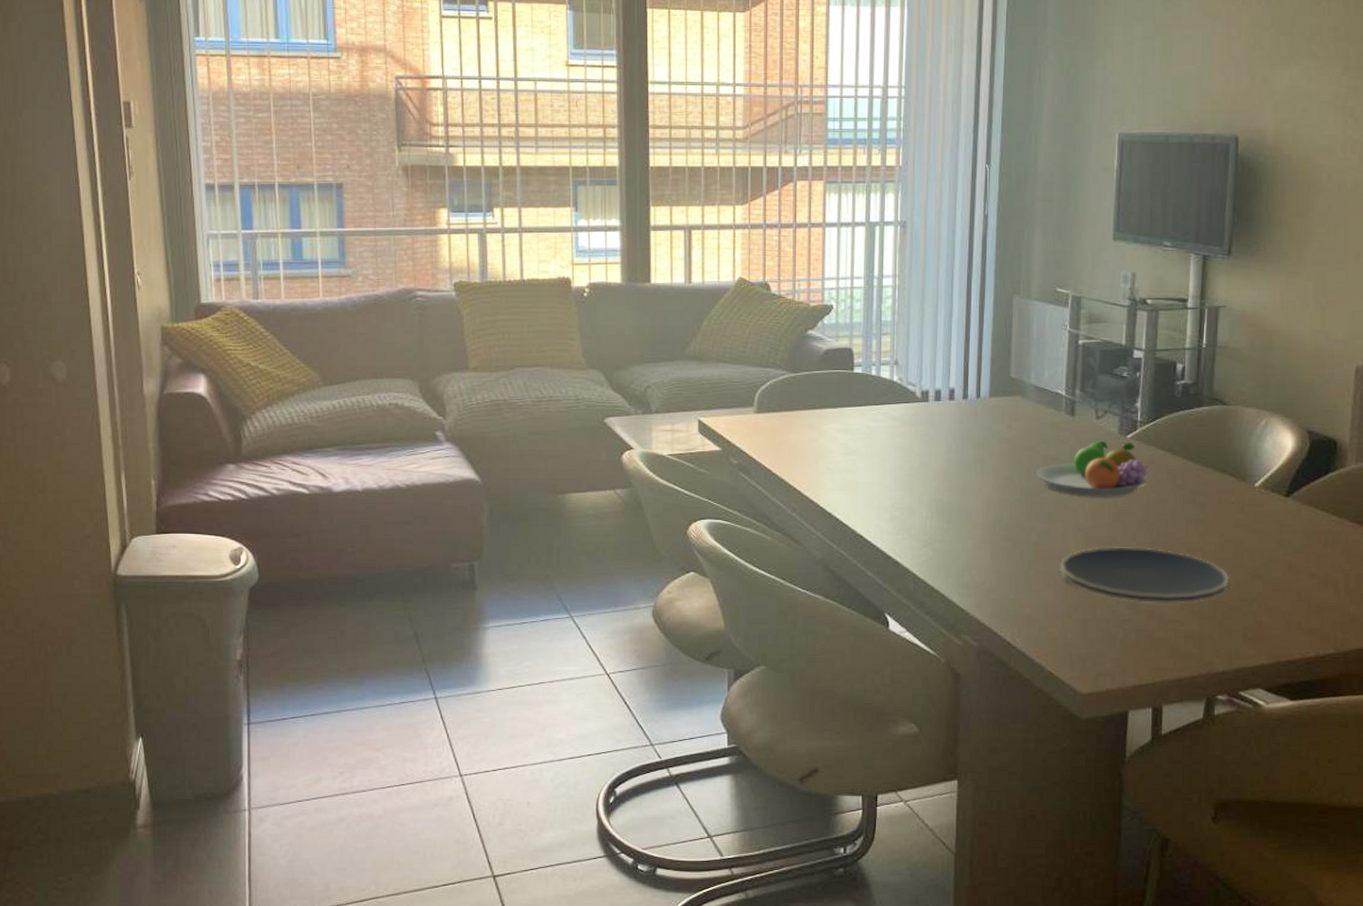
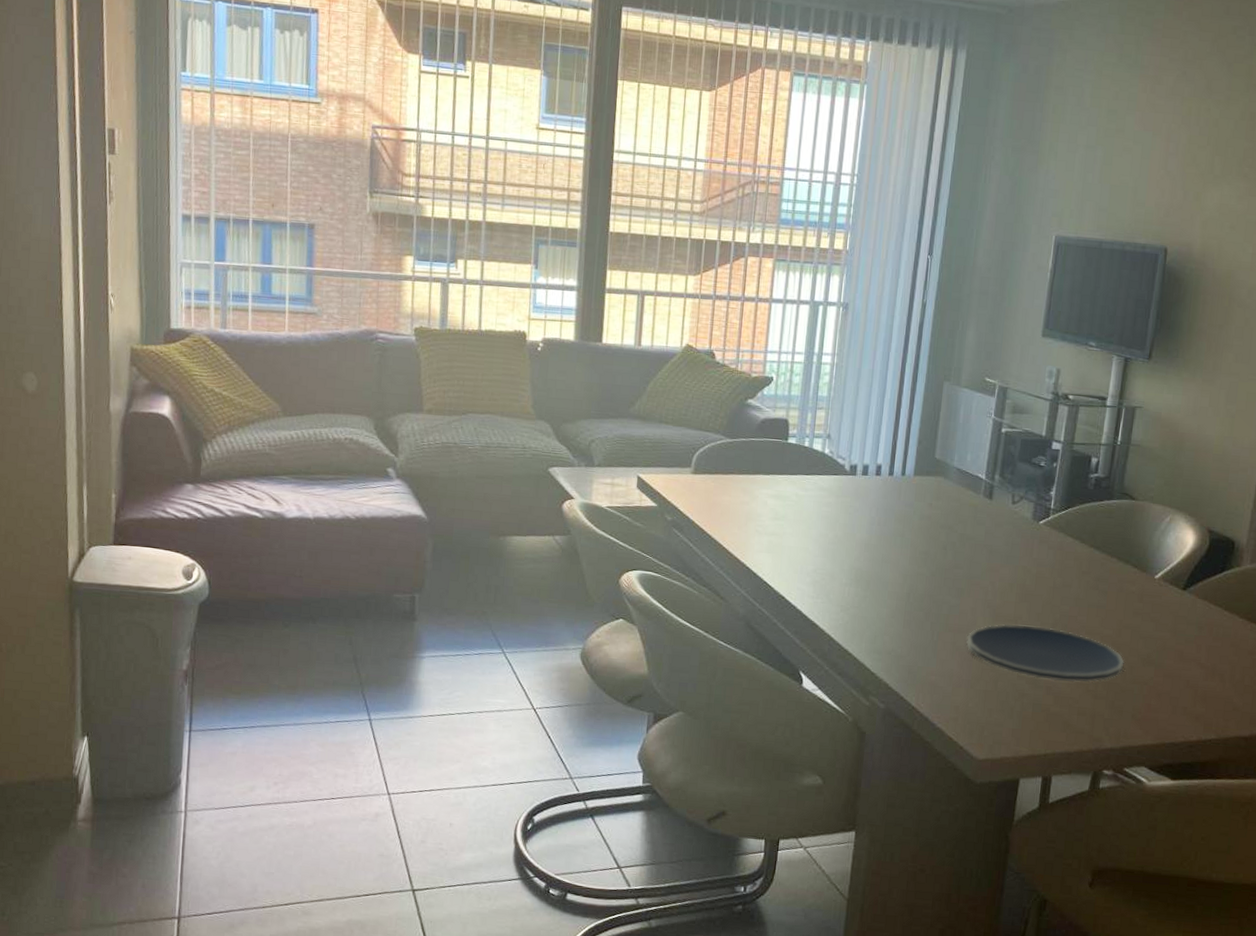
fruit bowl: present [1035,441,1150,497] -> none [951,525,1059,579]

